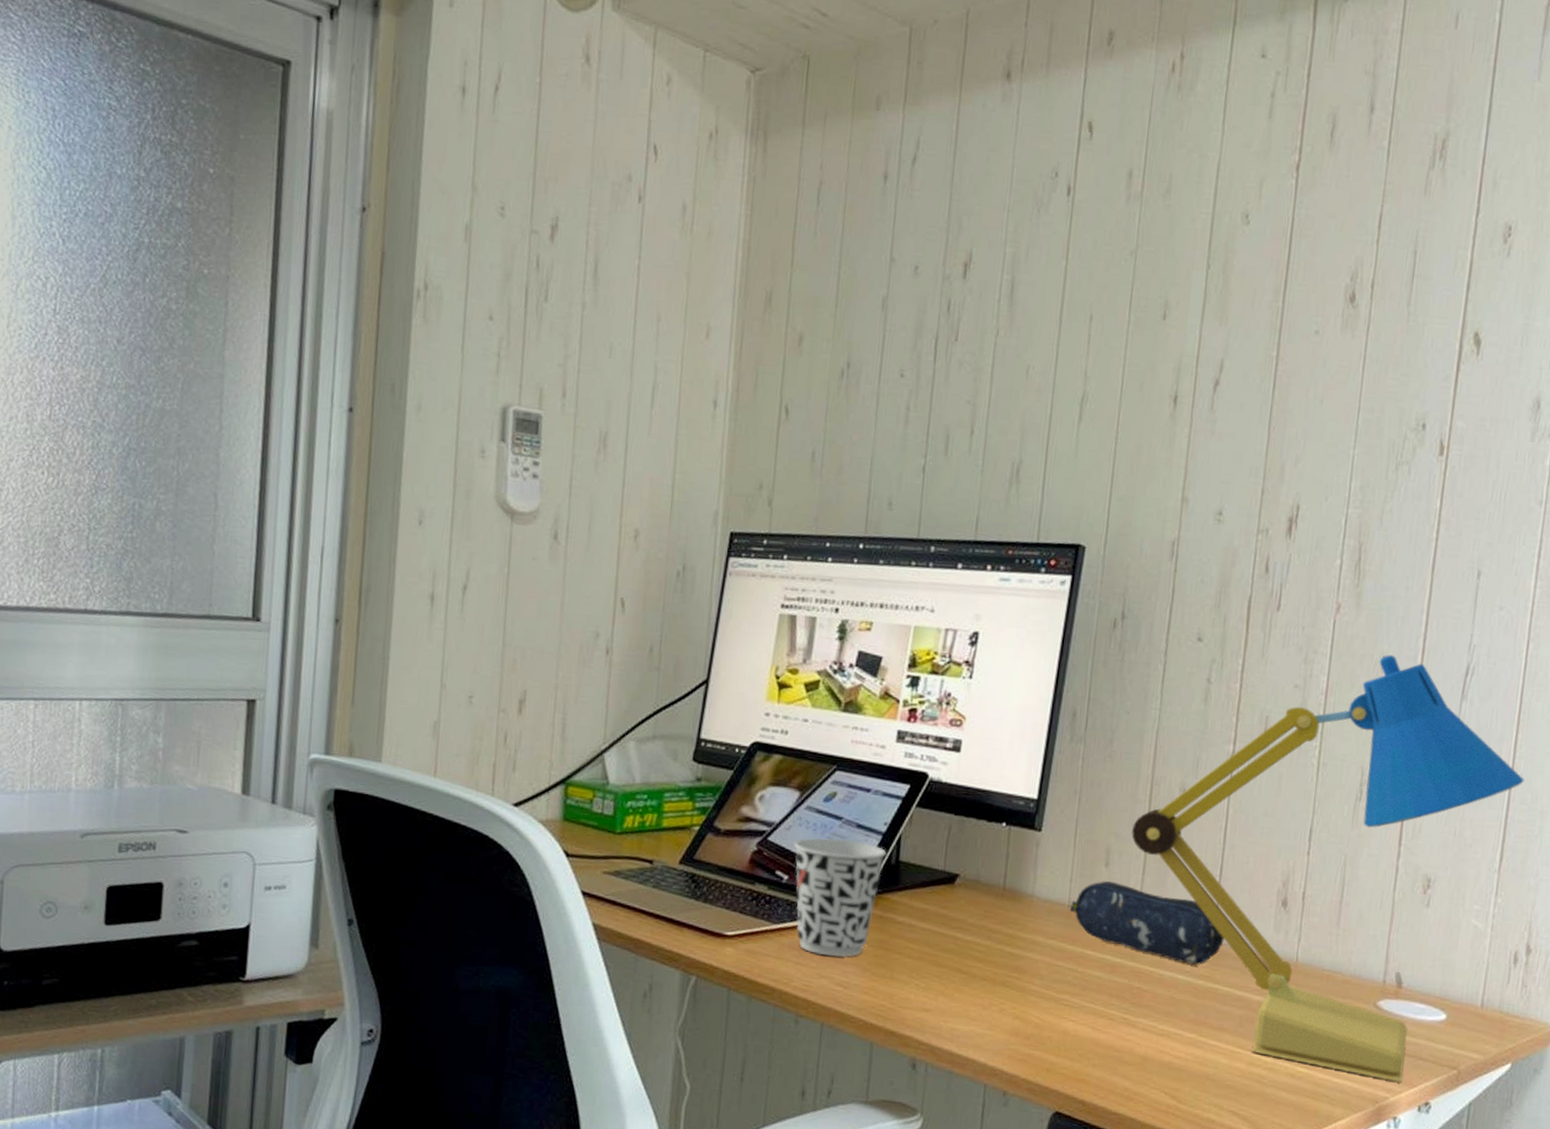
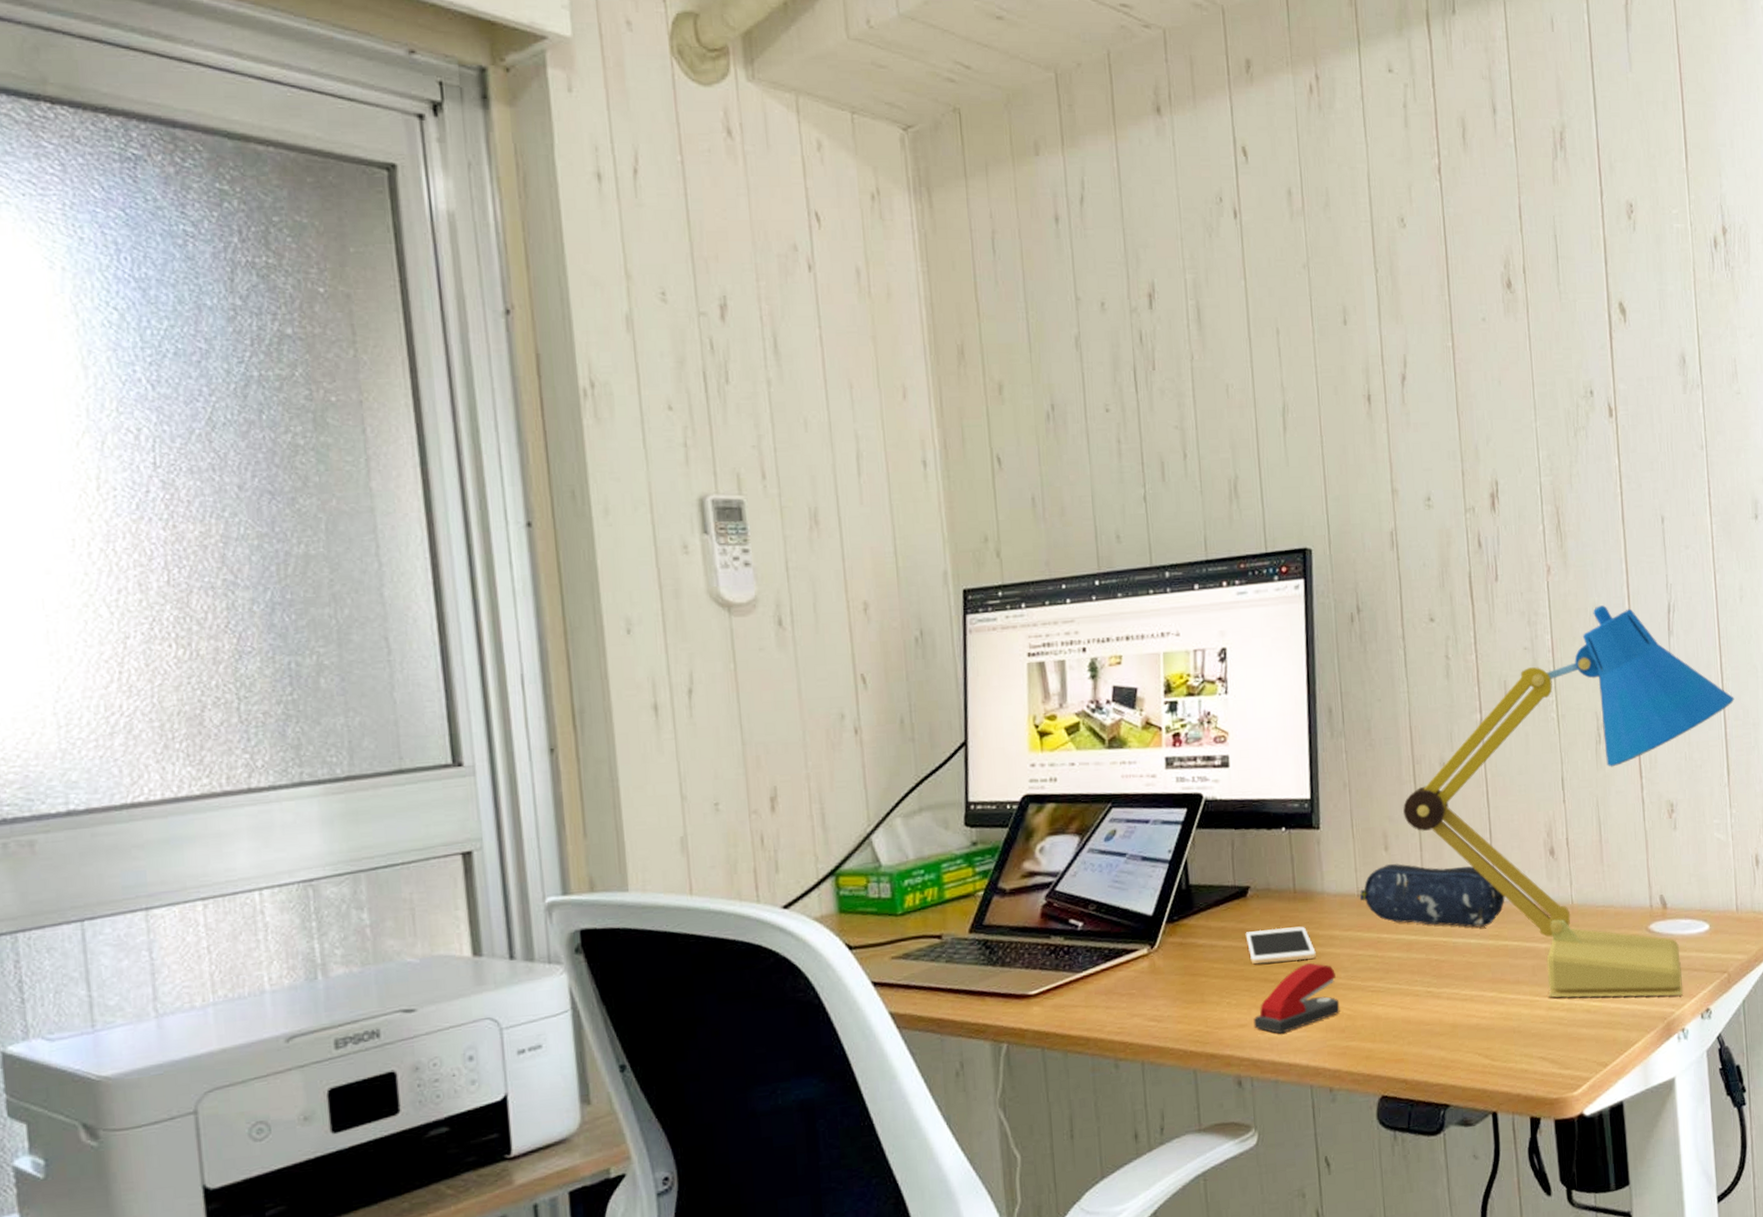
cup: present [794,838,887,958] -> none [1082,873,1176,995]
stapler: none [938,962,1031,1027] -> present [1253,962,1340,1034]
cell phone: none [946,919,1015,960] -> present [1245,926,1316,964]

